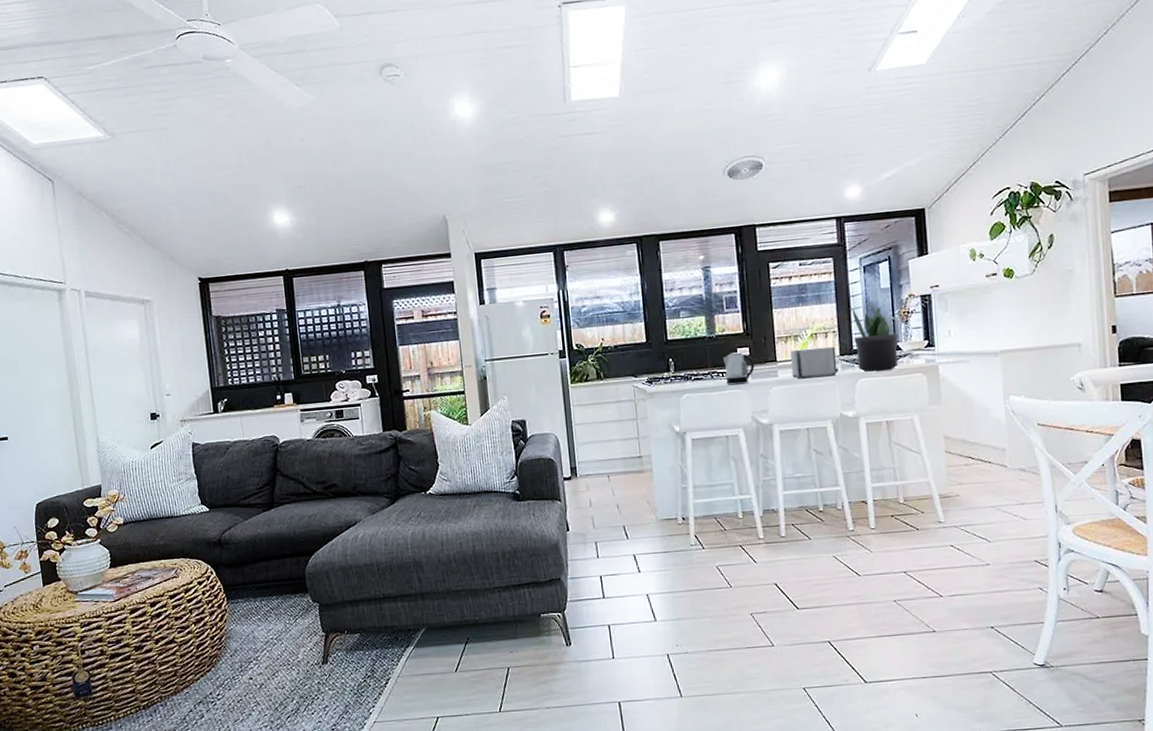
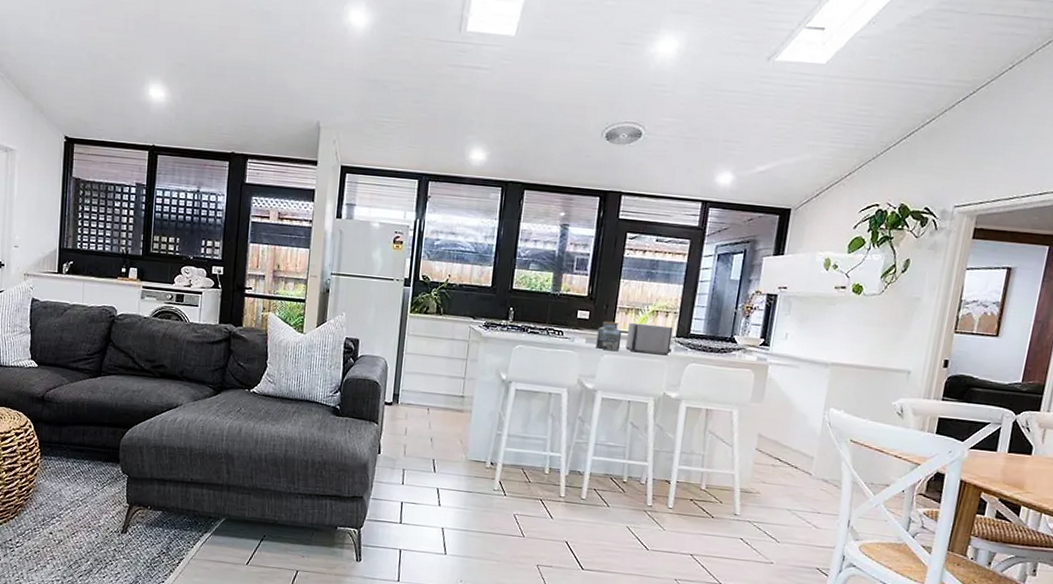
kettle: present [723,352,755,385] -> none [560,313,592,346]
jar: none [761,352,787,382] -> present [595,321,623,351]
planter: present [851,306,898,372] -> none [691,292,737,360]

